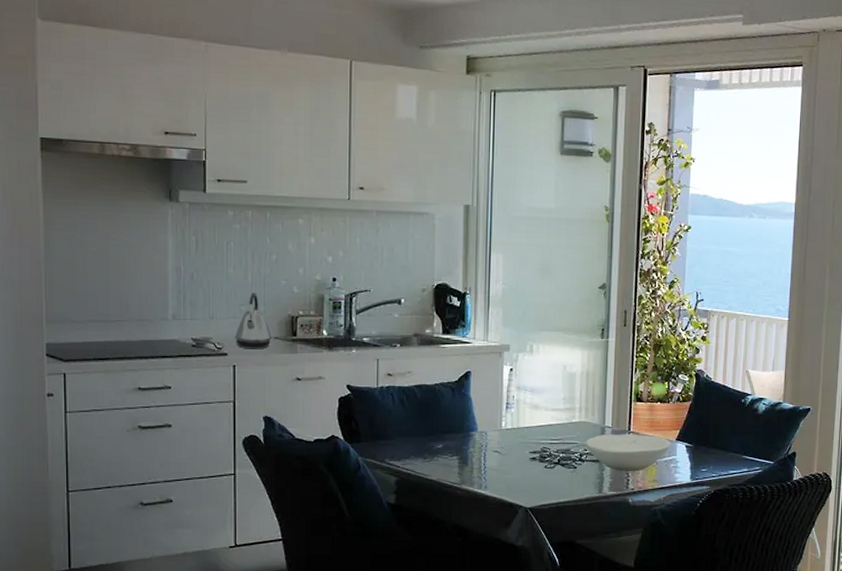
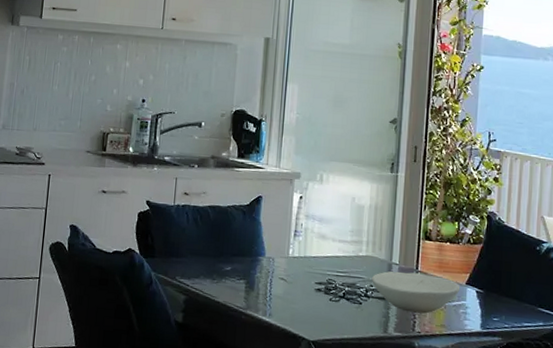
kettle: present [234,293,271,350] -> none [52,109,84,161]

